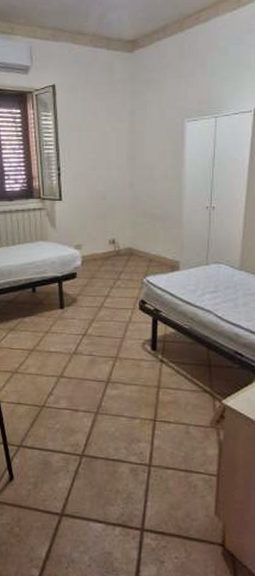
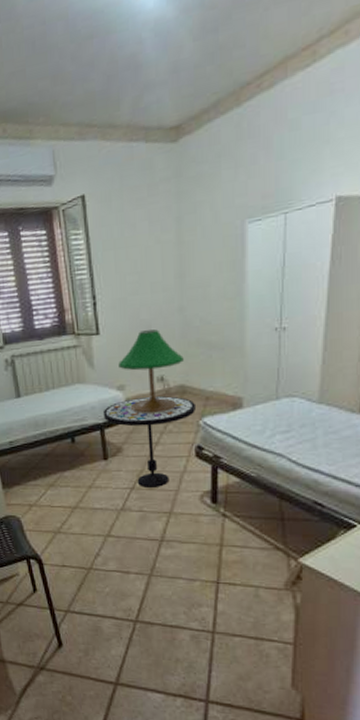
side table: none [61,257,142,336] -> present [103,396,197,489]
table lamp: none [77,200,132,270] -> present [118,329,184,414]

